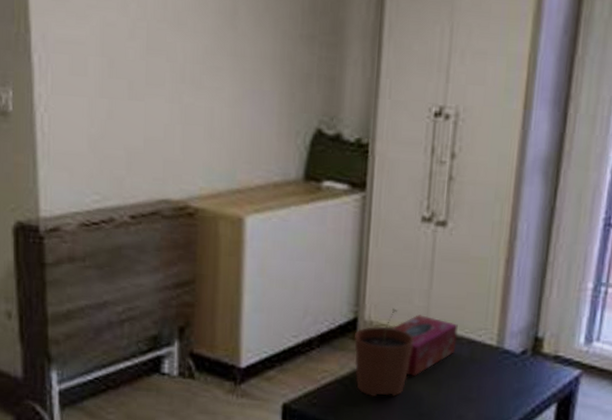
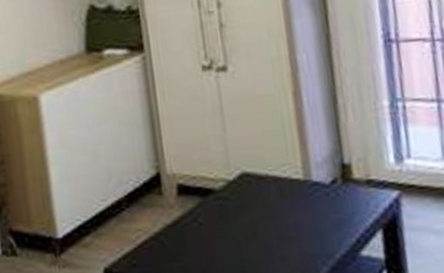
plant pot: present [354,308,414,397] -> none [160,158,221,249]
tissue box: present [391,315,458,377] -> none [194,160,263,224]

